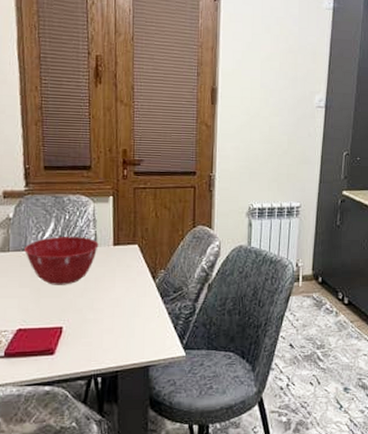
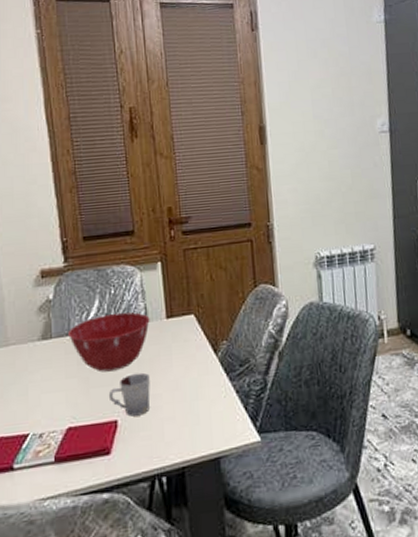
cup: none [56,289,94,325] -> present [108,372,151,417]

